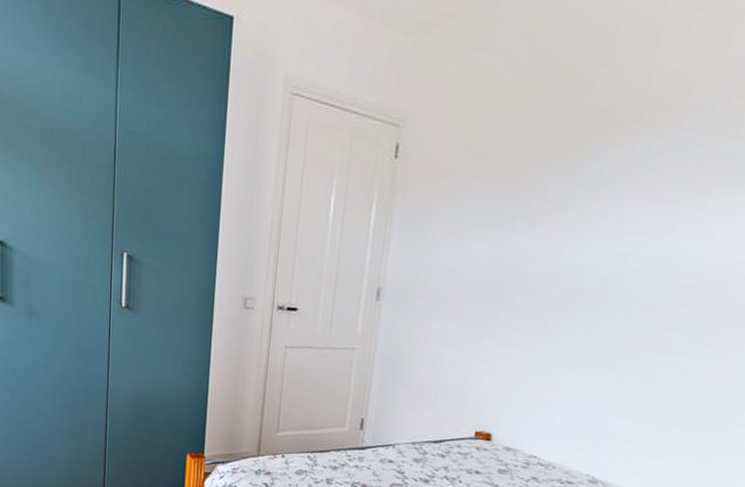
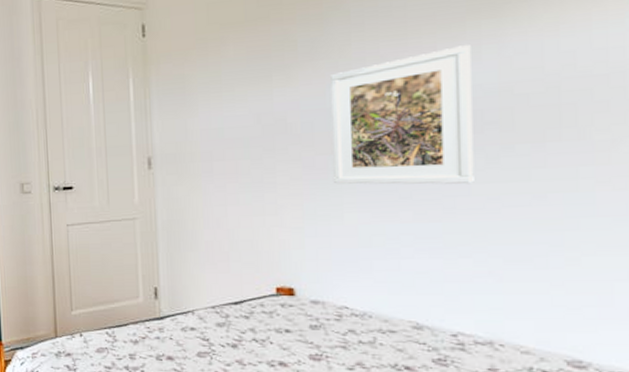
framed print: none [551,218,708,356] -> present [330,45,474,185]

